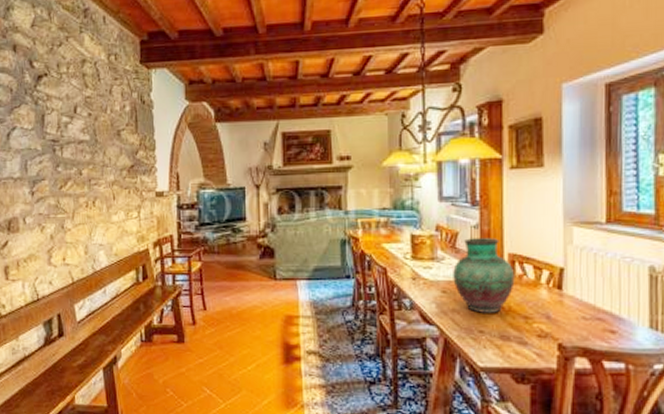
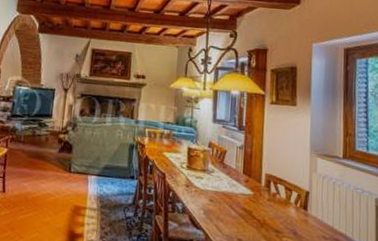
vase: present [453,238,515,313] -> none [219,156,270,224]

